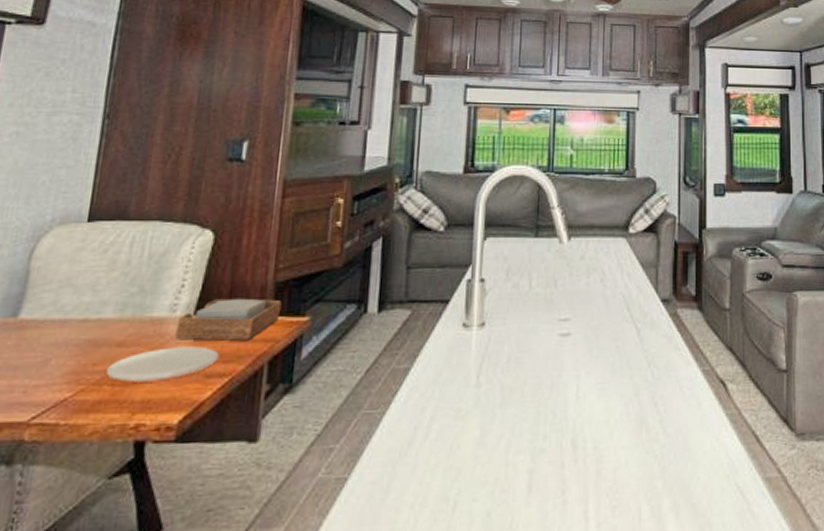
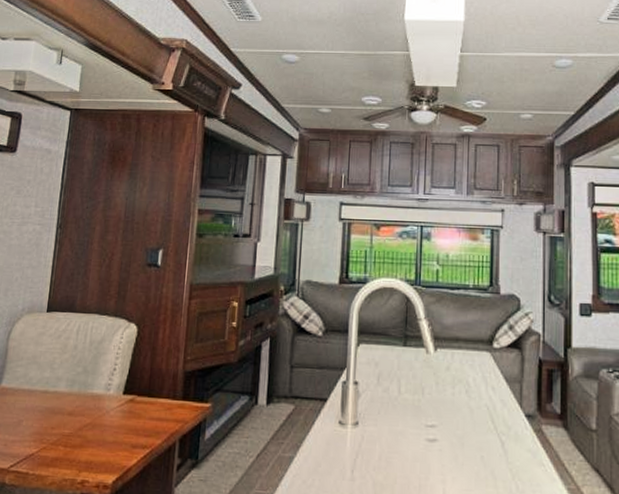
plate: present [106,346,219,383] -> none [61,419,142,447]
napkin holder: present [175,298,282,341] -> none [109,382,190,419]

